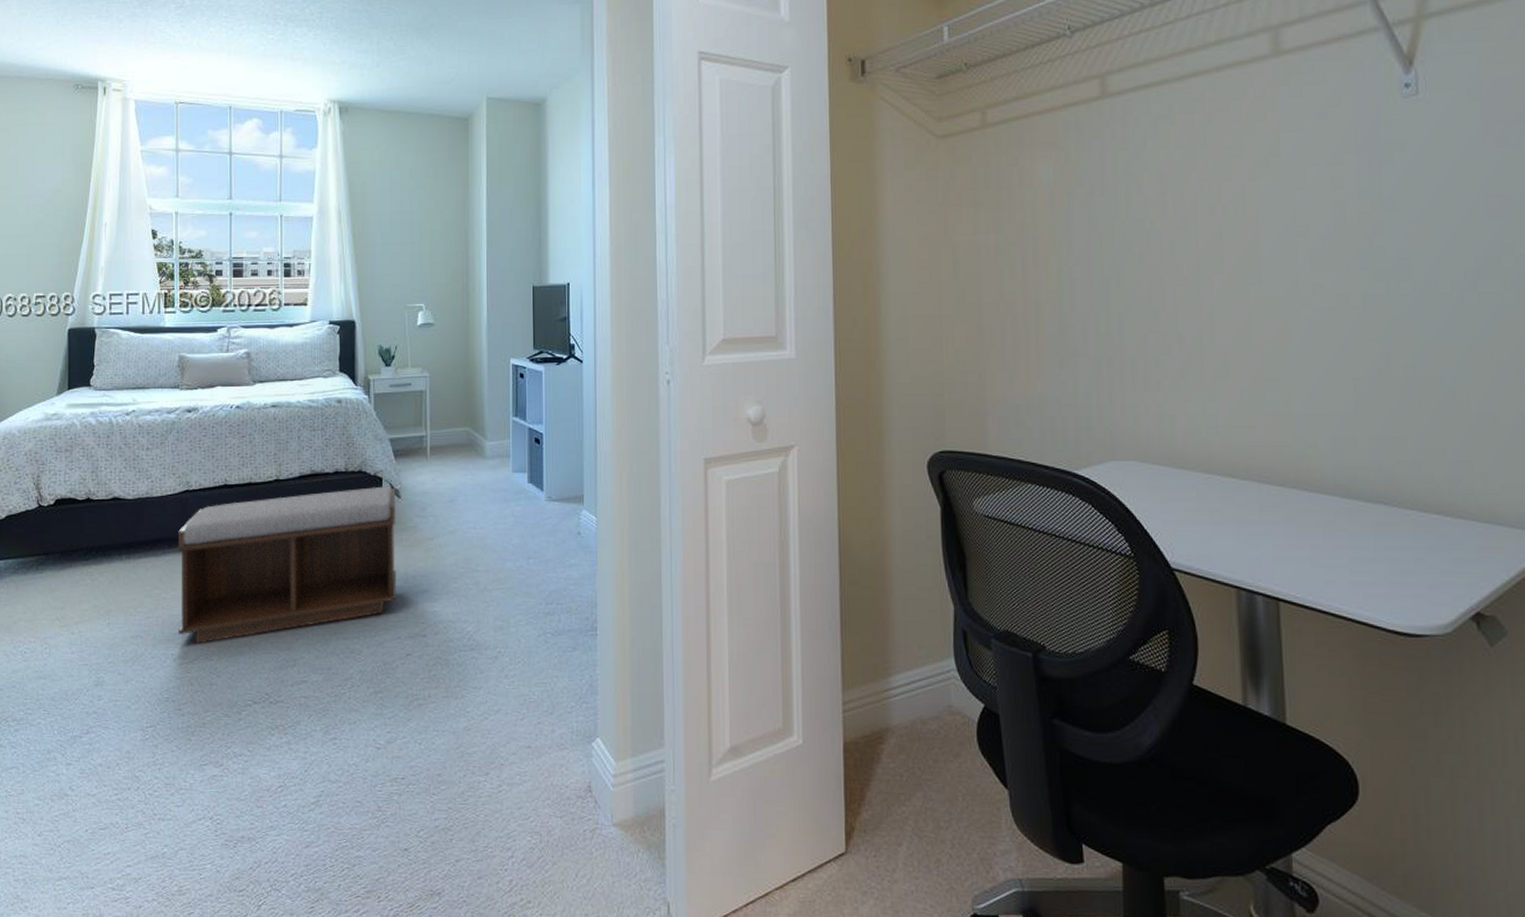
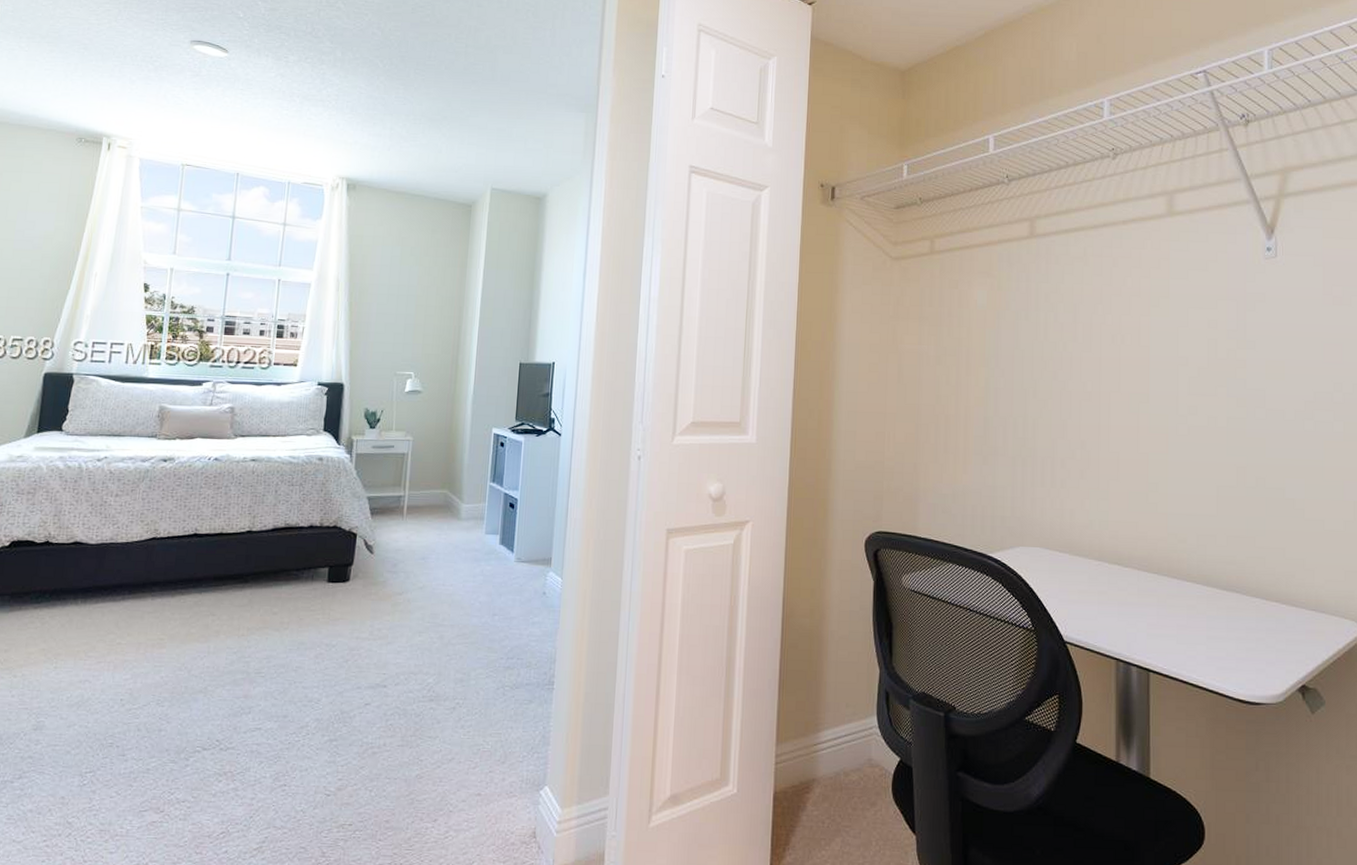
bench: present [178,486,397,644] -> none [130,541,369,690]

